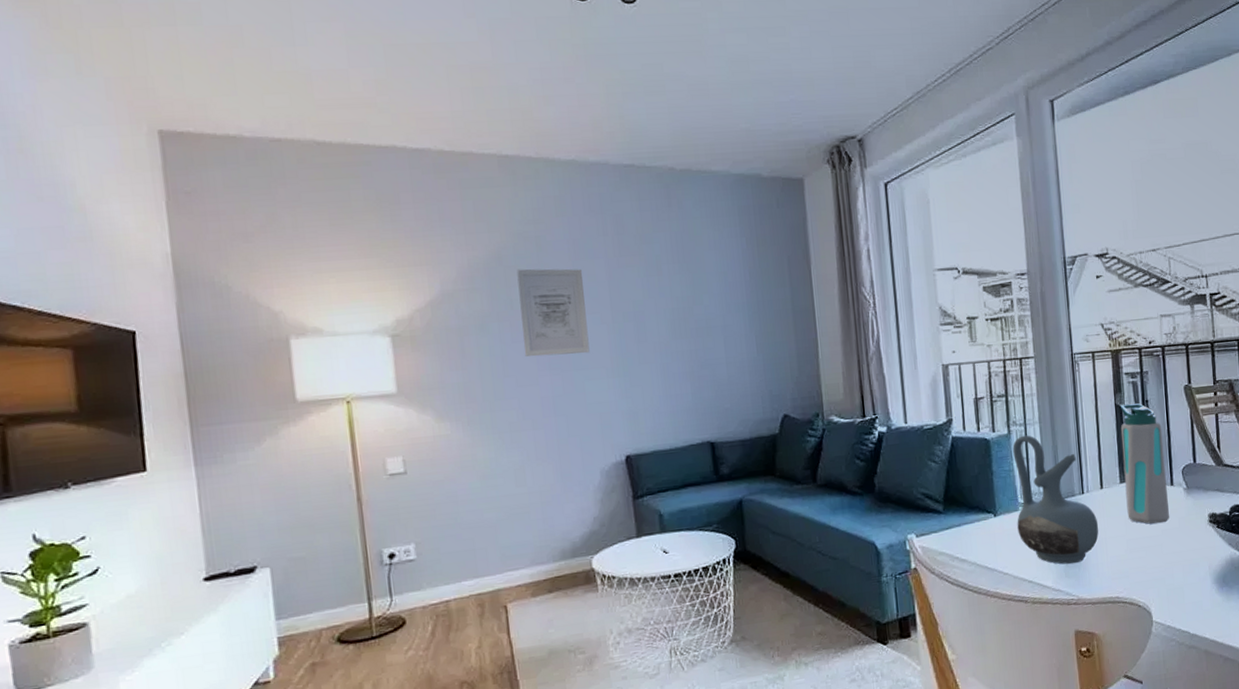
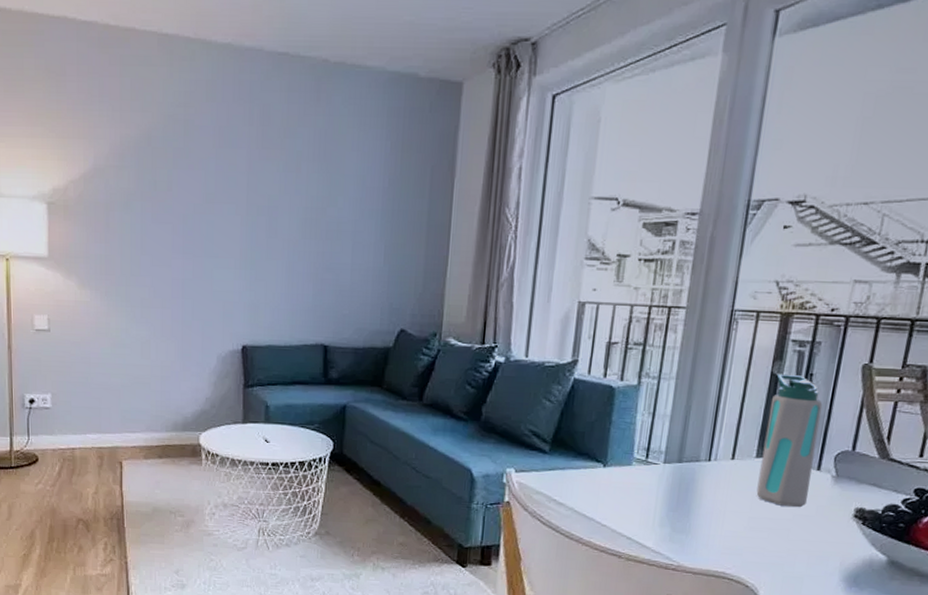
wall art: present [516,268,590,357] -> none [162,151,225,242]
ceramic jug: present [1012,435,1099,565] -> none [626,389,720,530]

